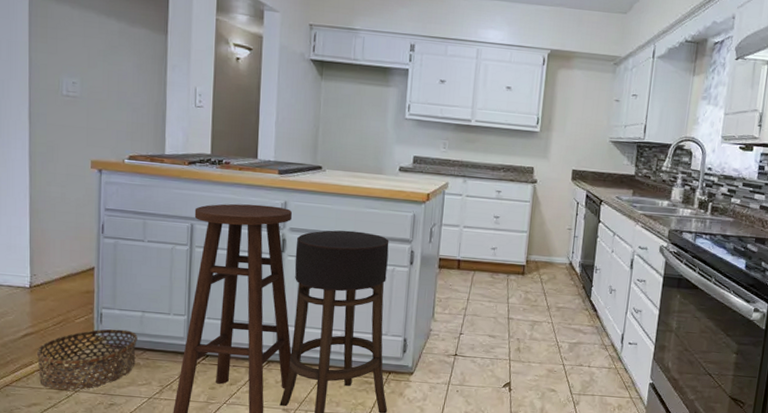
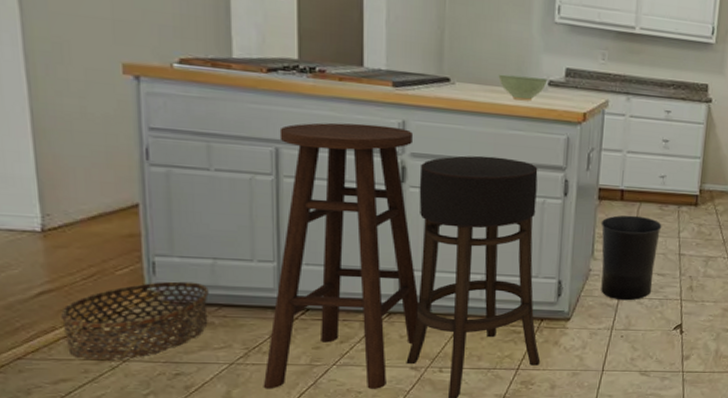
bowl: none [359,162,399,185] -> present [498,74,548,102]
waste bin: none [440,282,493,359] -> present [601,215,662,301]

